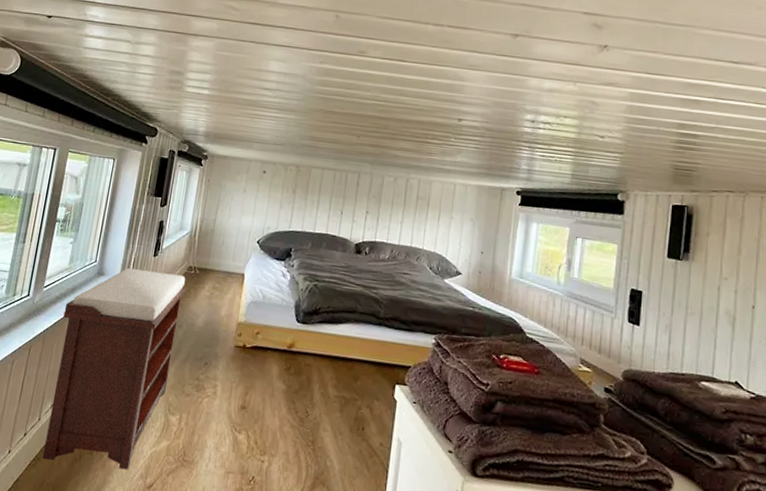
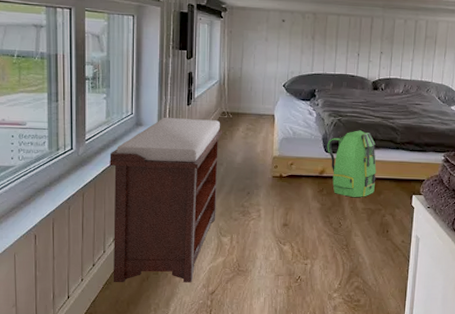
backpack: none [299,299,355,382] -> present [327,130,377,197]

